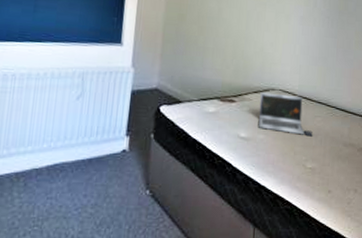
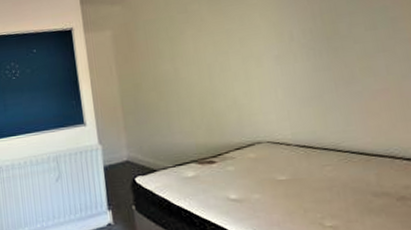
laptop: present [258,92,312,137] -> none [243,145,324,190]

